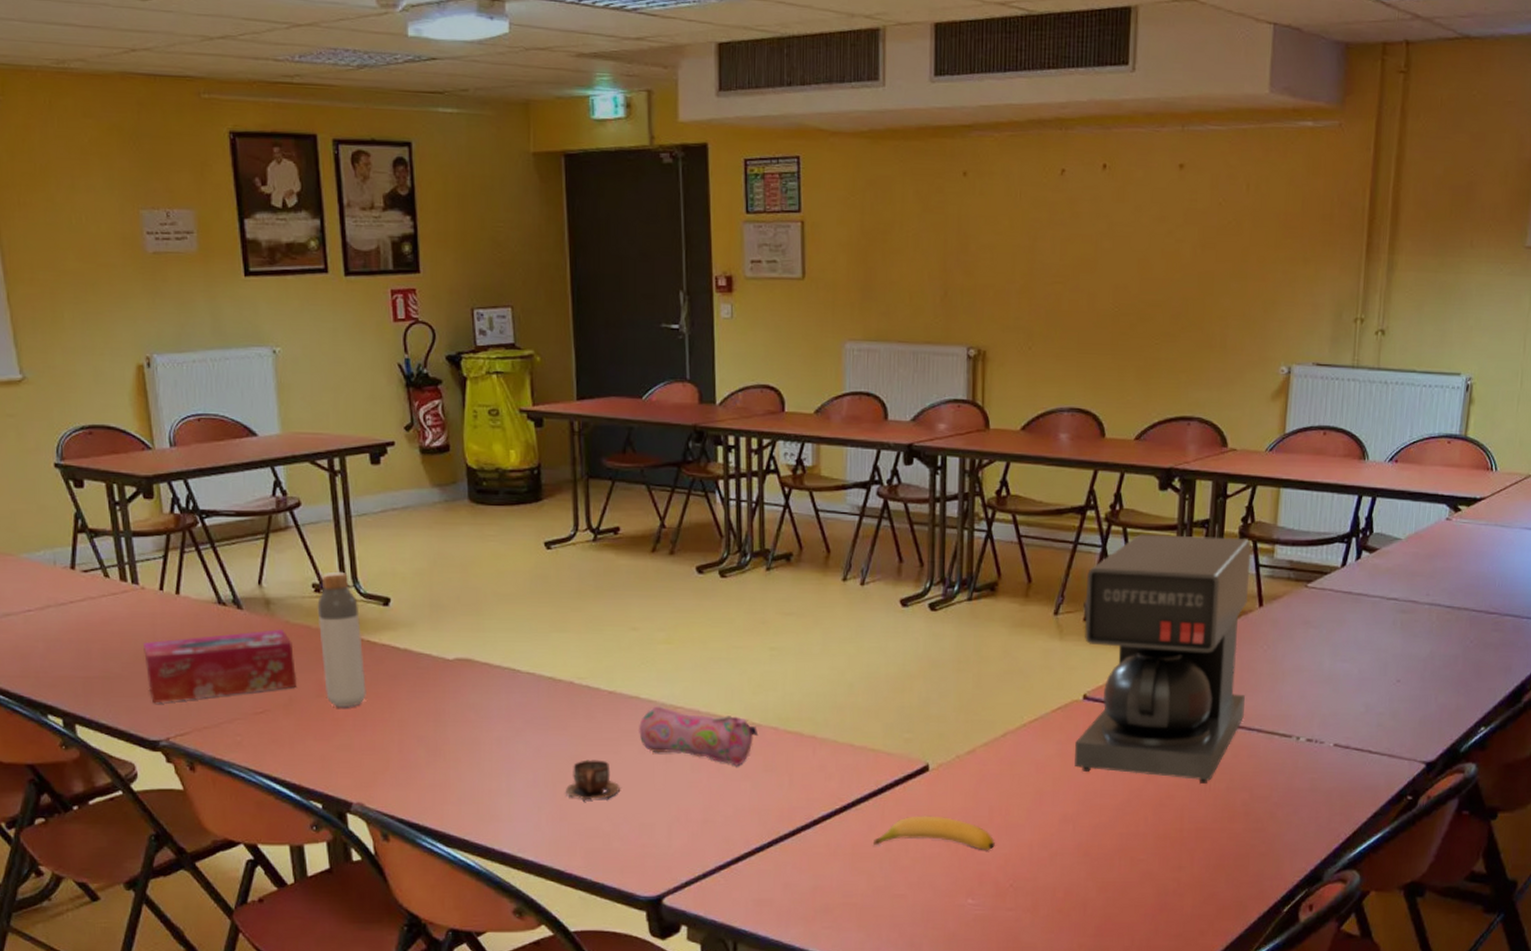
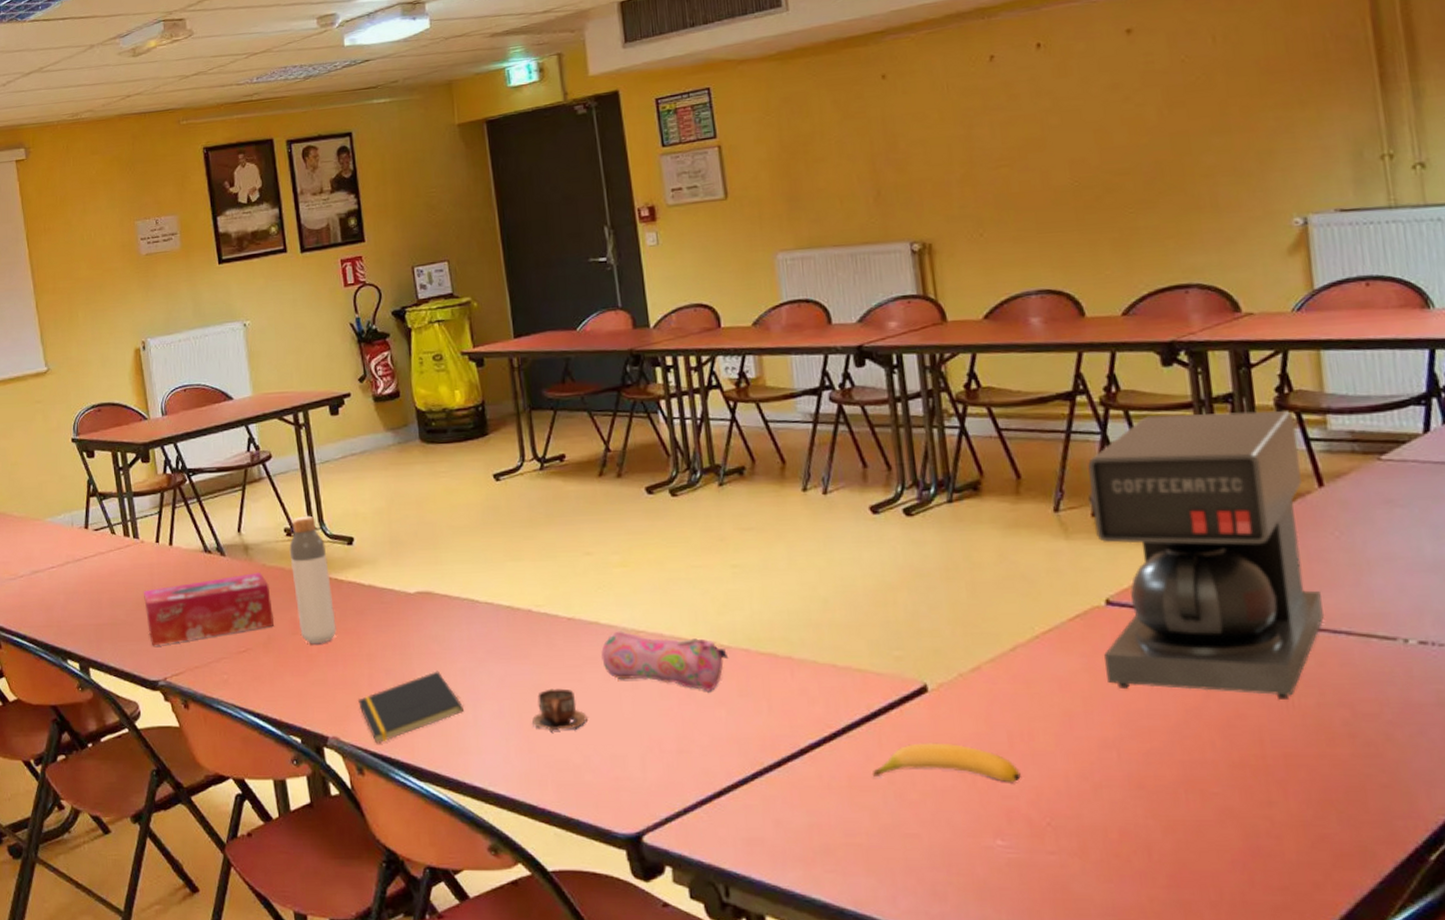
notepad: none [385,739,498,810] -> present [357,671,465,744]

